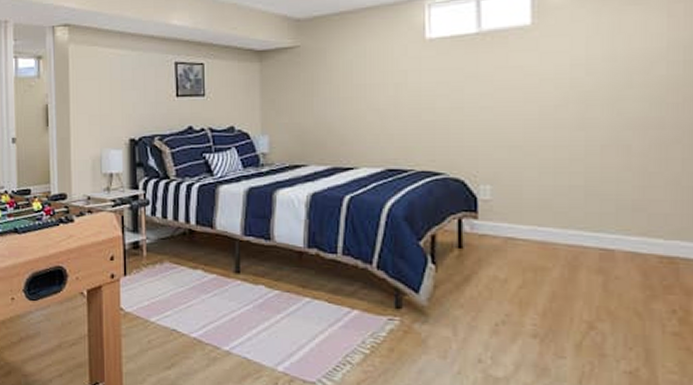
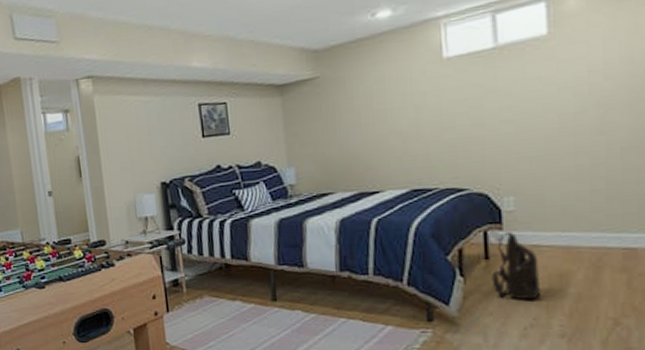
shoulder bag: none [464,221,515,295] -> present [491,232,541,300]

